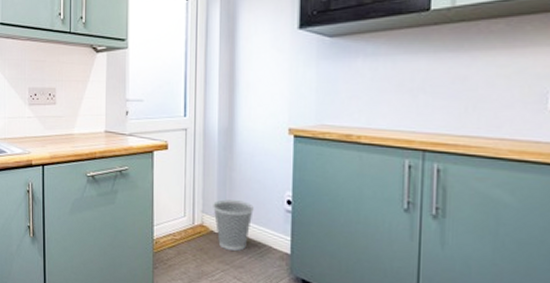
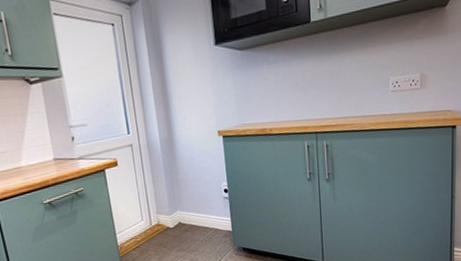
wastebasket: present [213,199,254,251] -> none [165,197,199,240]

